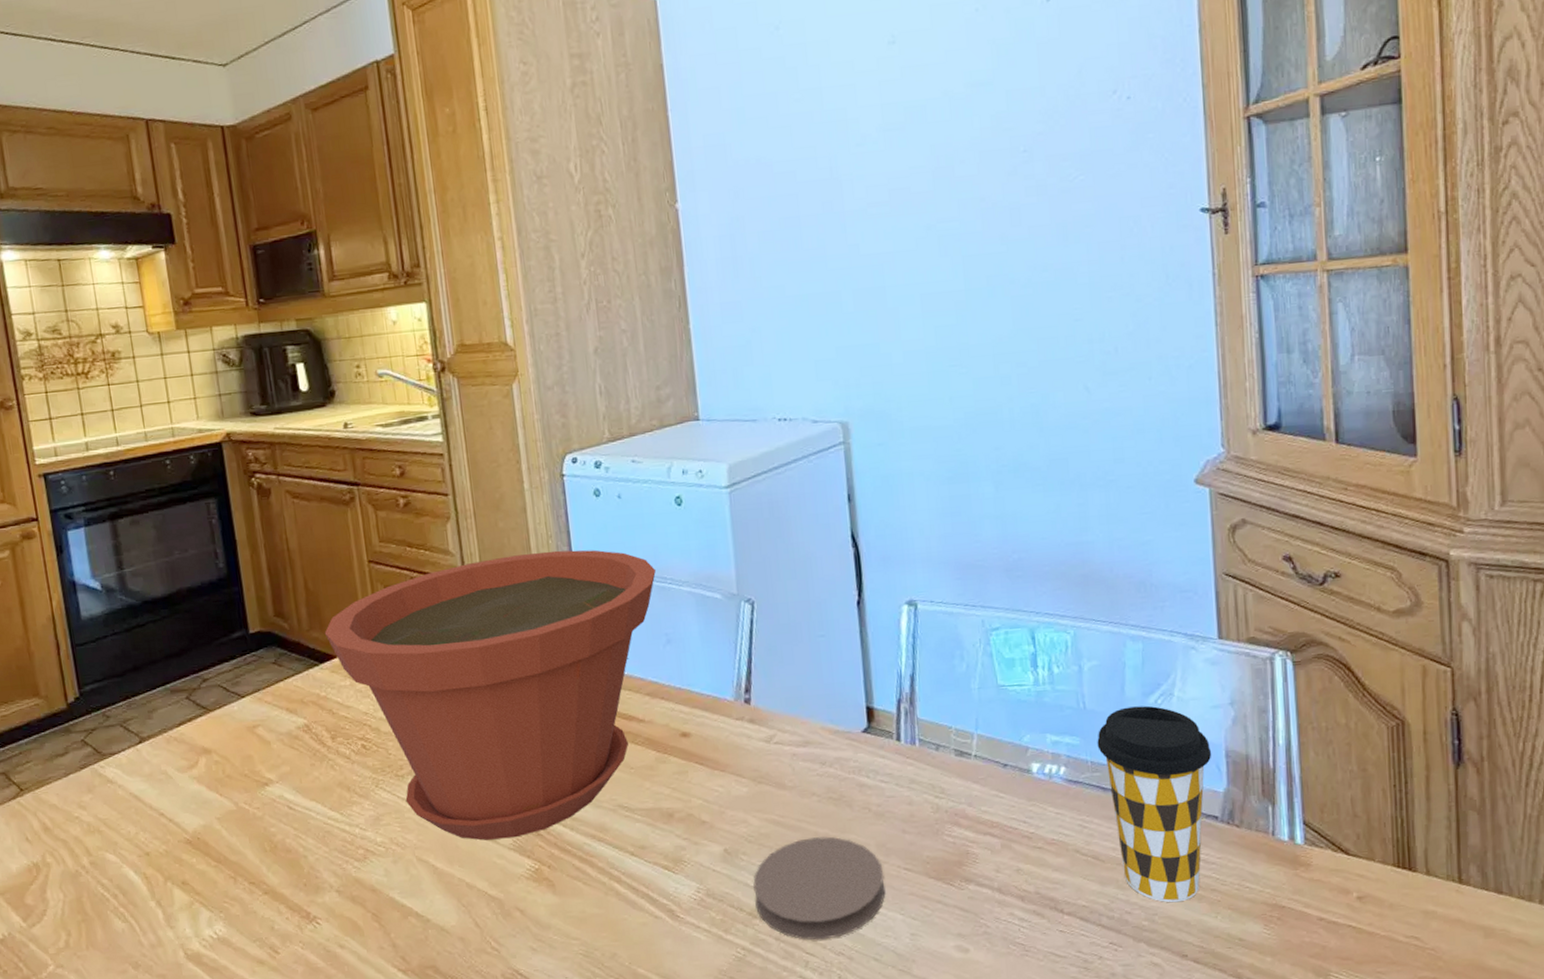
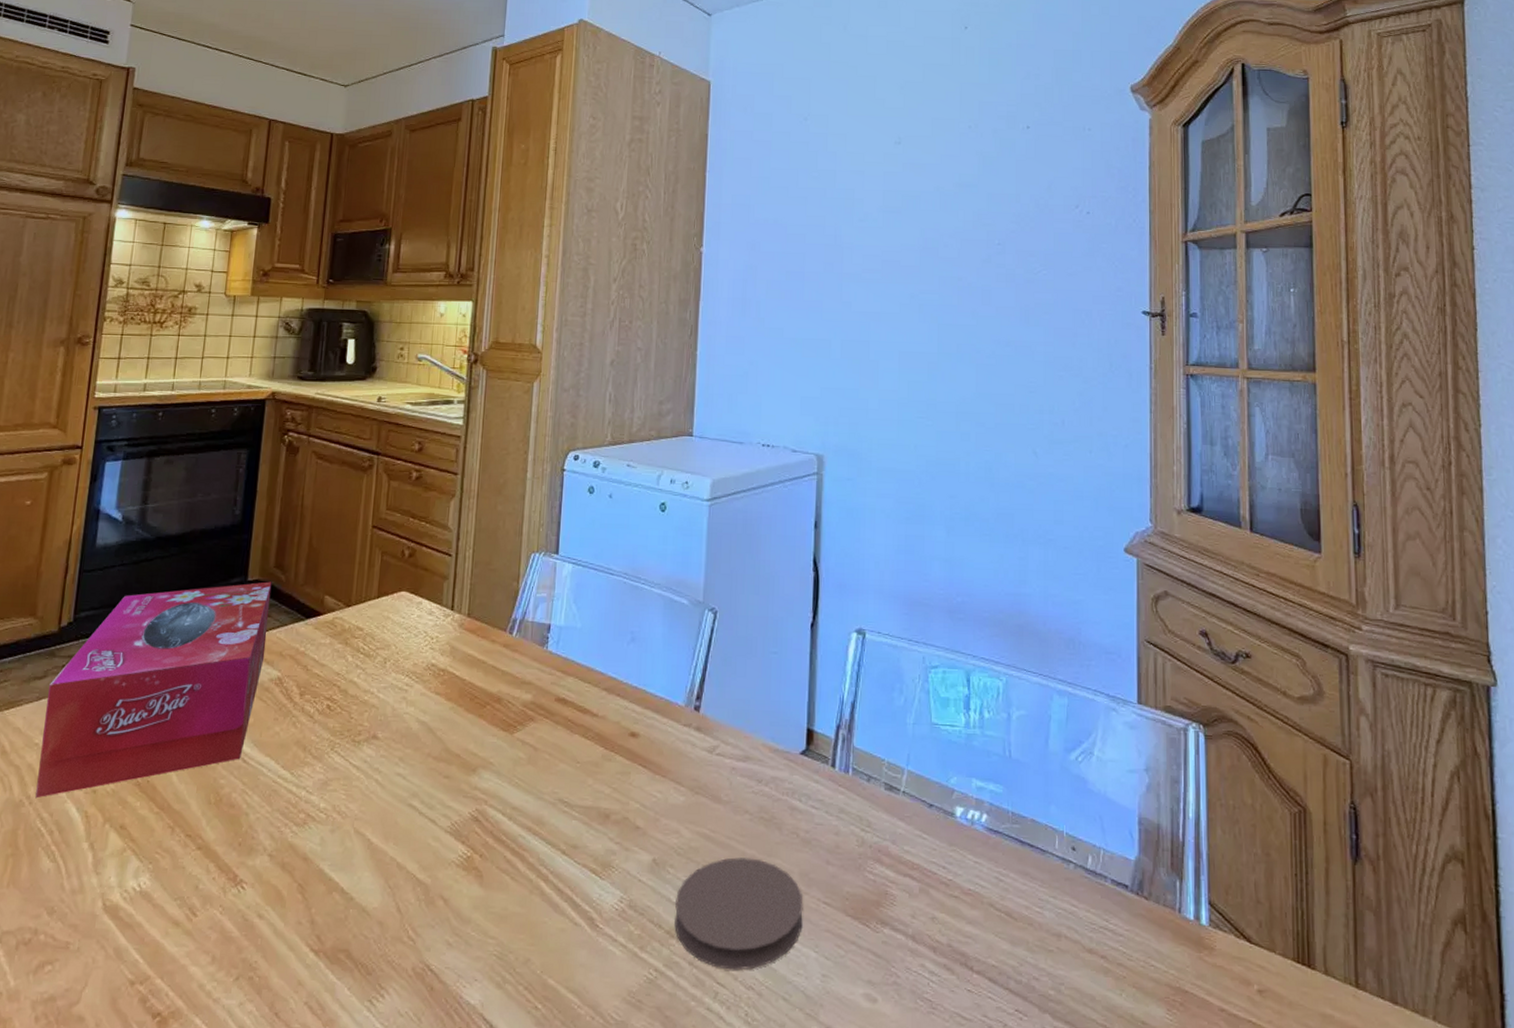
tissue box: none [73,631,287,867] -> present [35,581,272,799]
plant pot: present [324,549,656,841] -> none [317,538,632,821]
coffee cup: present [1097,705,1212,903] -> none [1019,761,1126,974]

